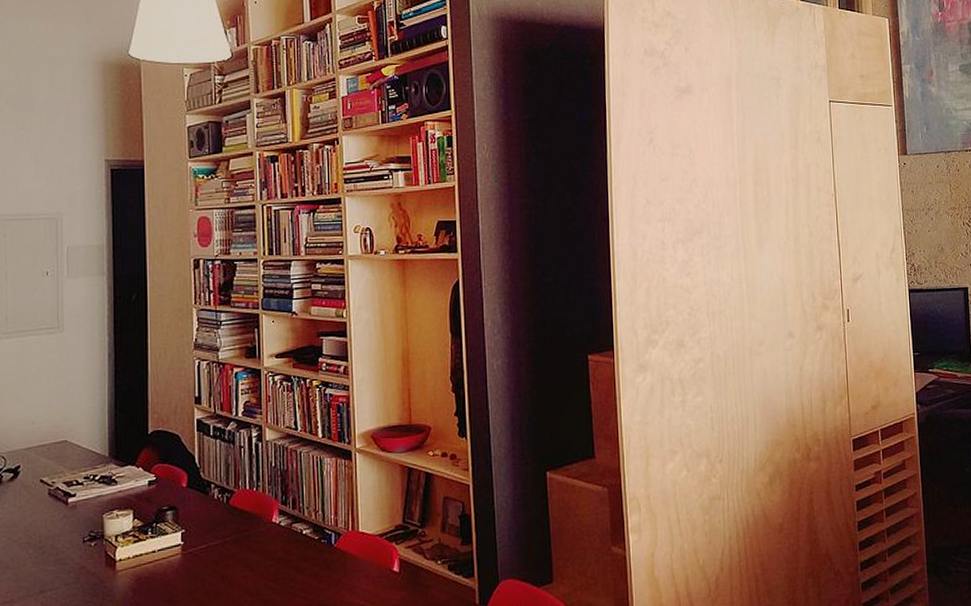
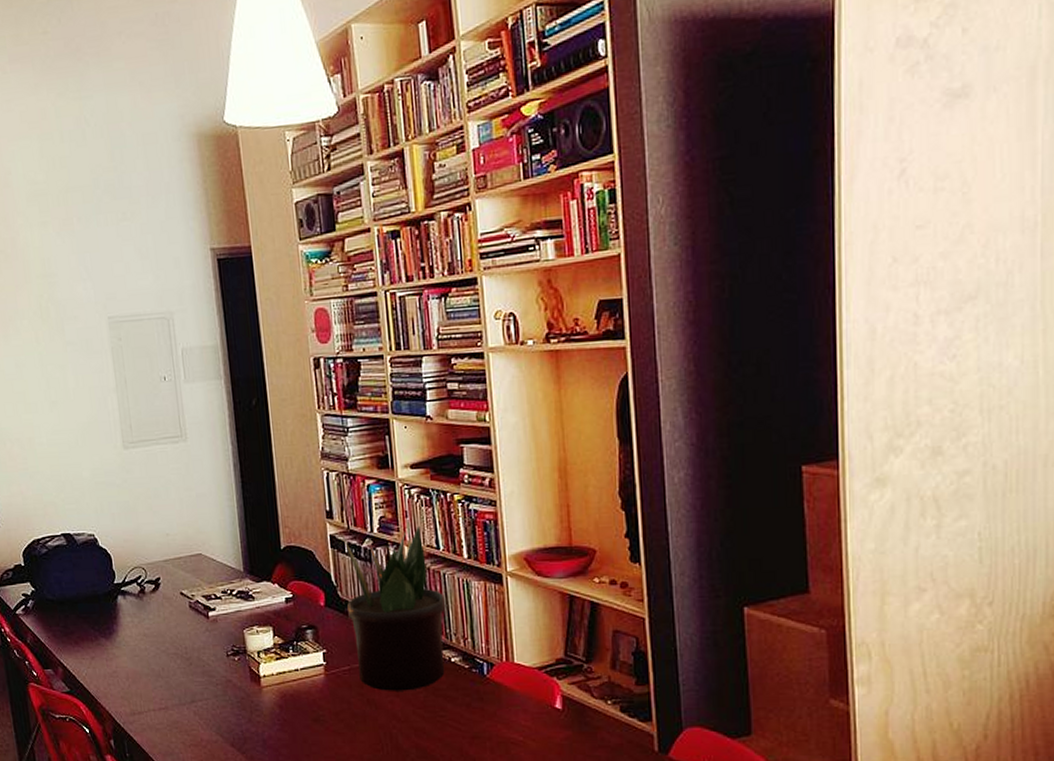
planter: none [208,409,299,567] -> present [341,525,445,691]

